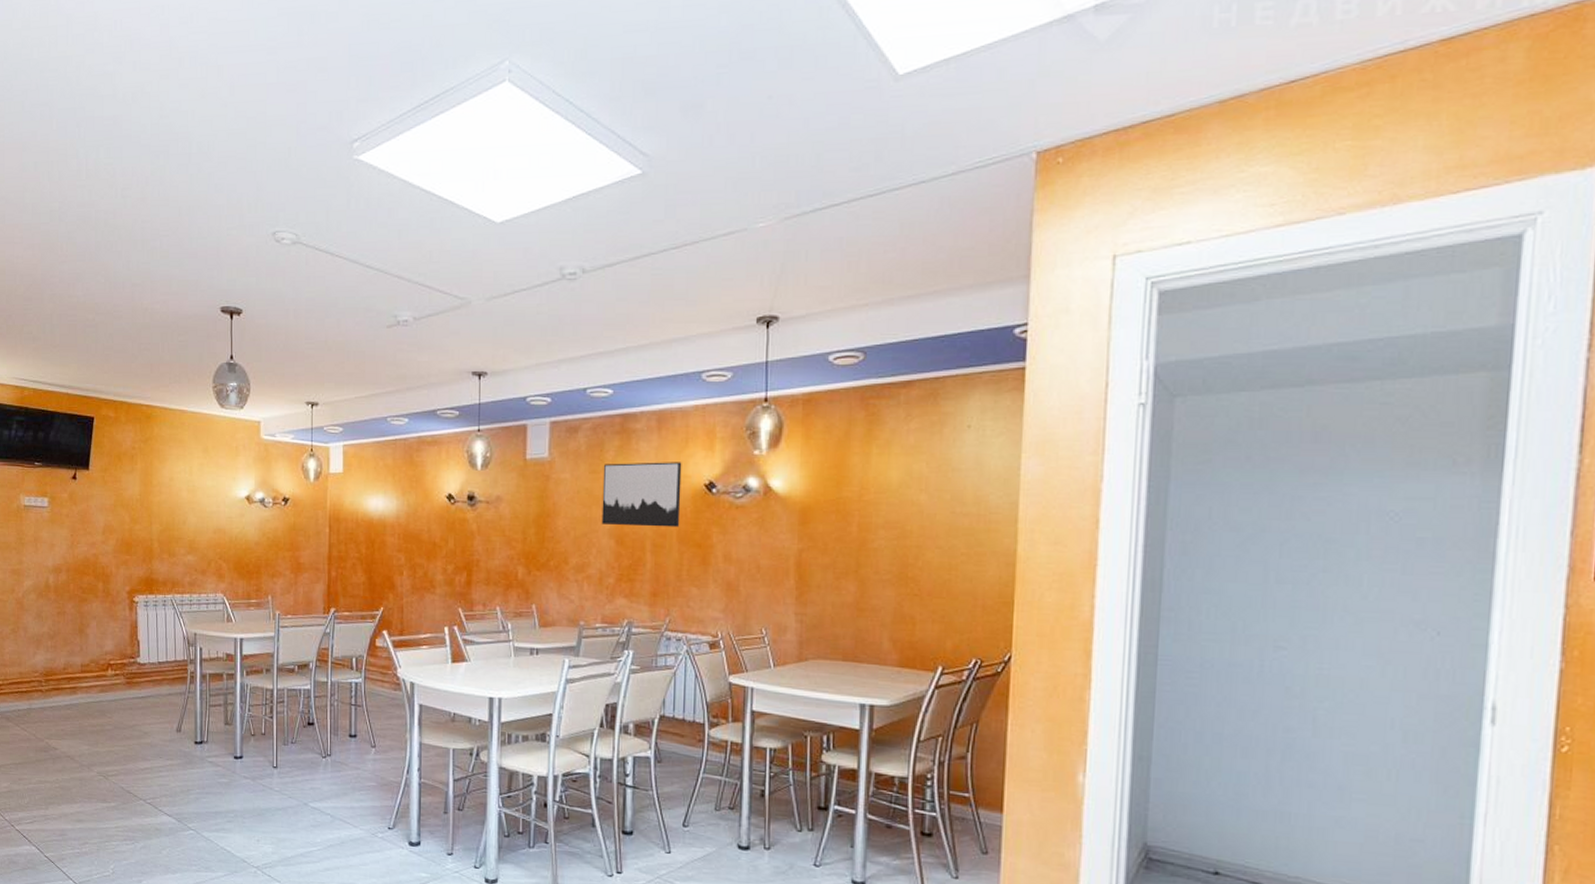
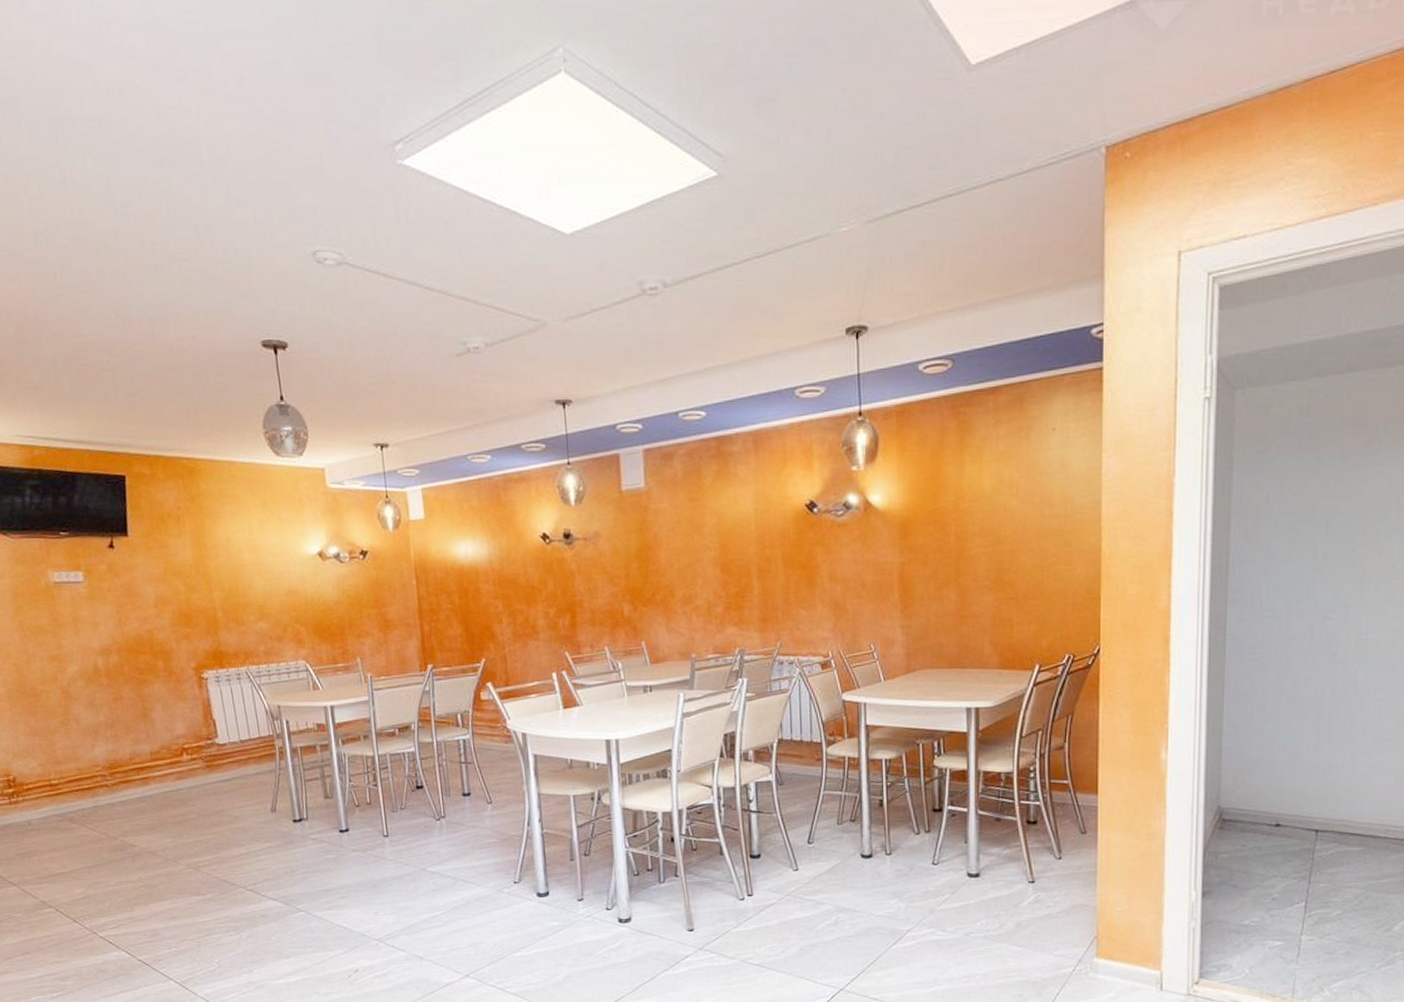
wall art: present [601,462,682,528] -> none [702,483,784,553]

